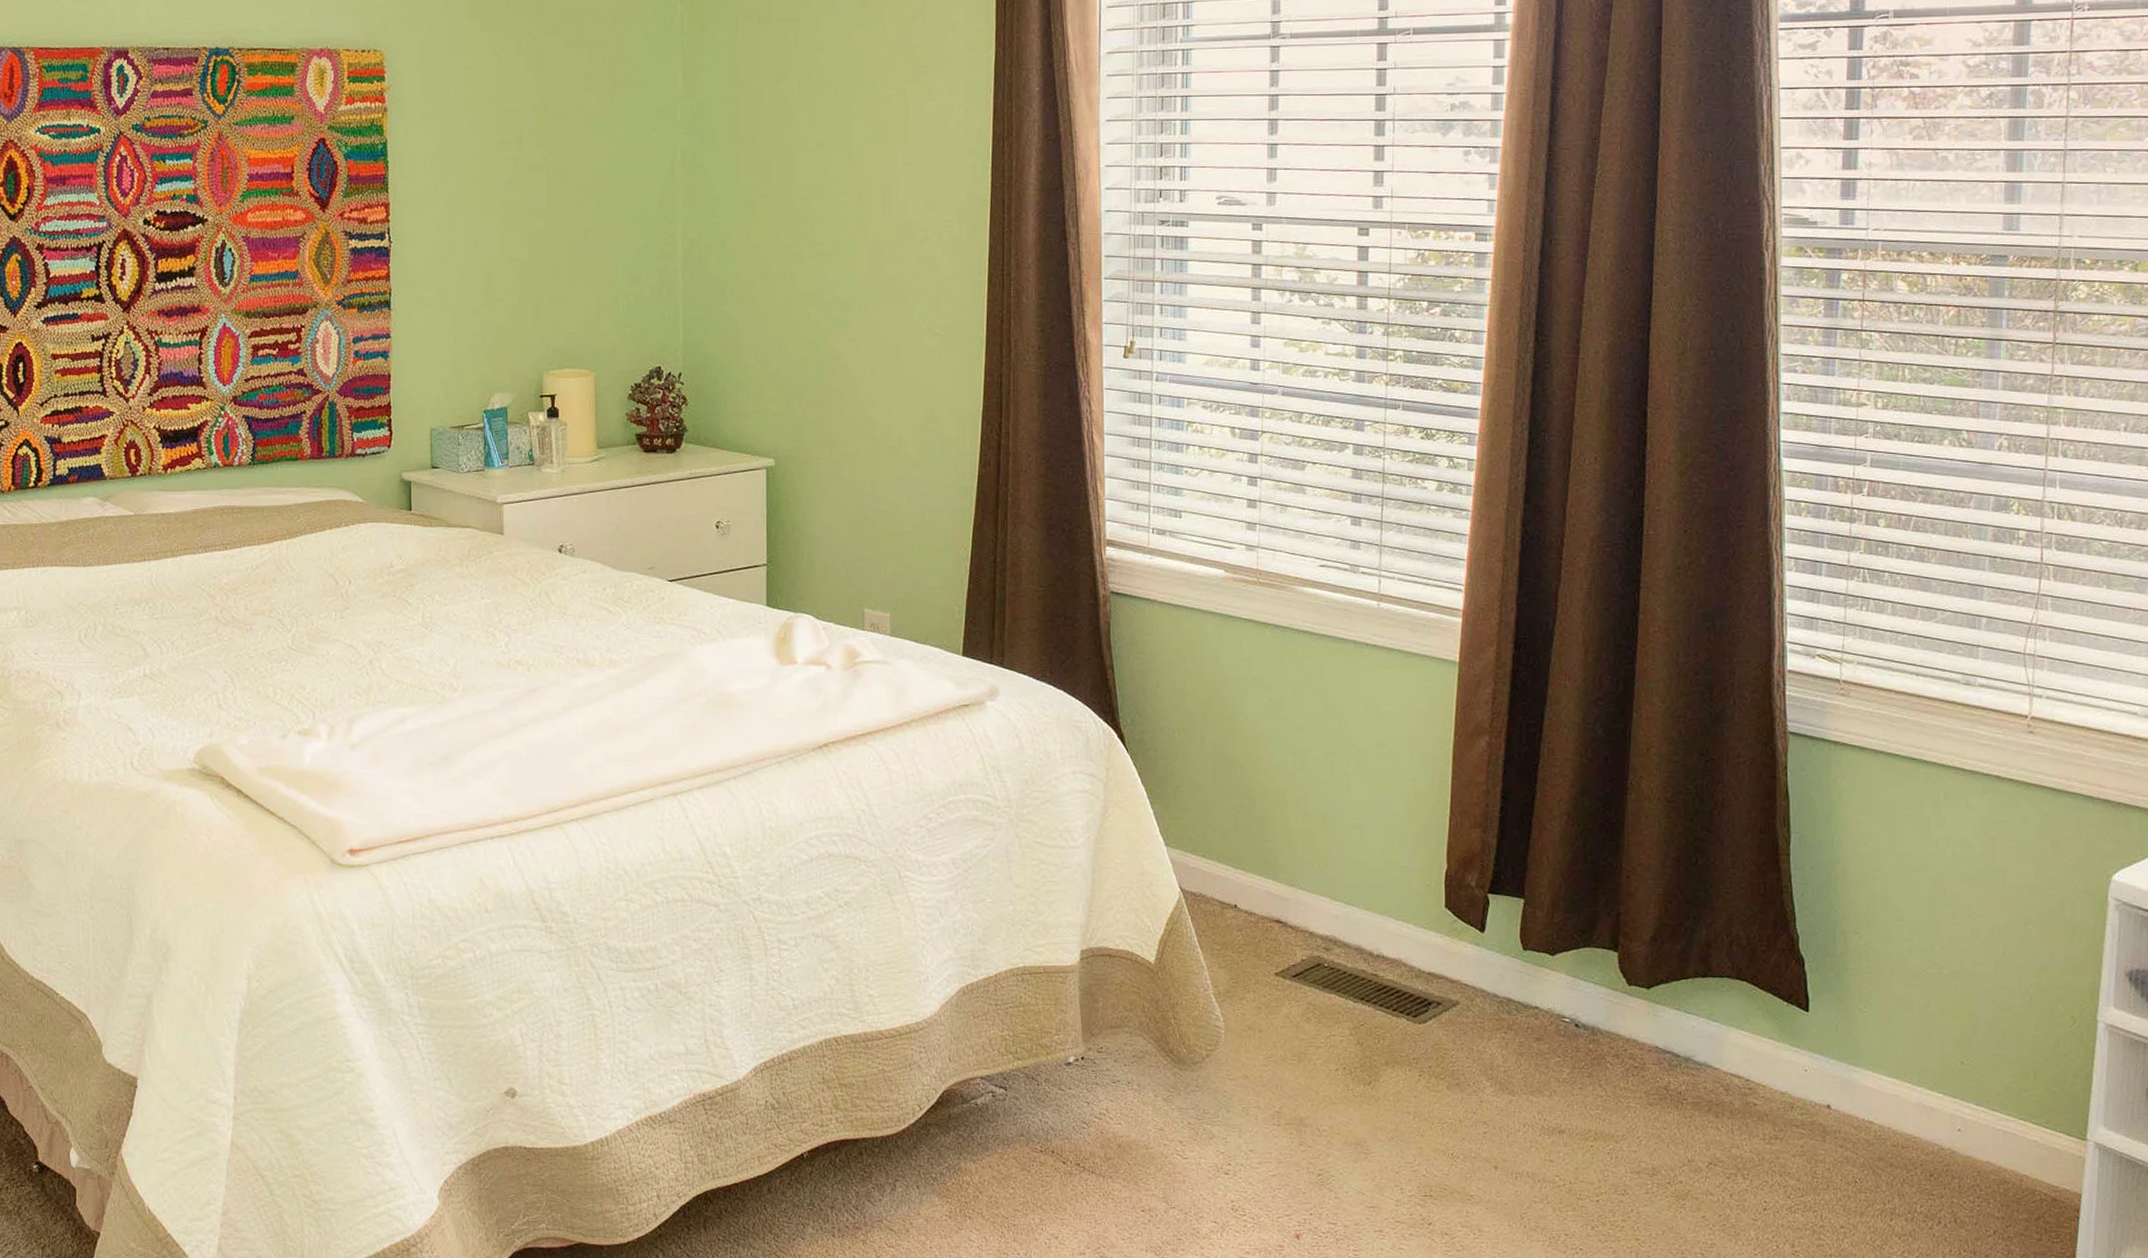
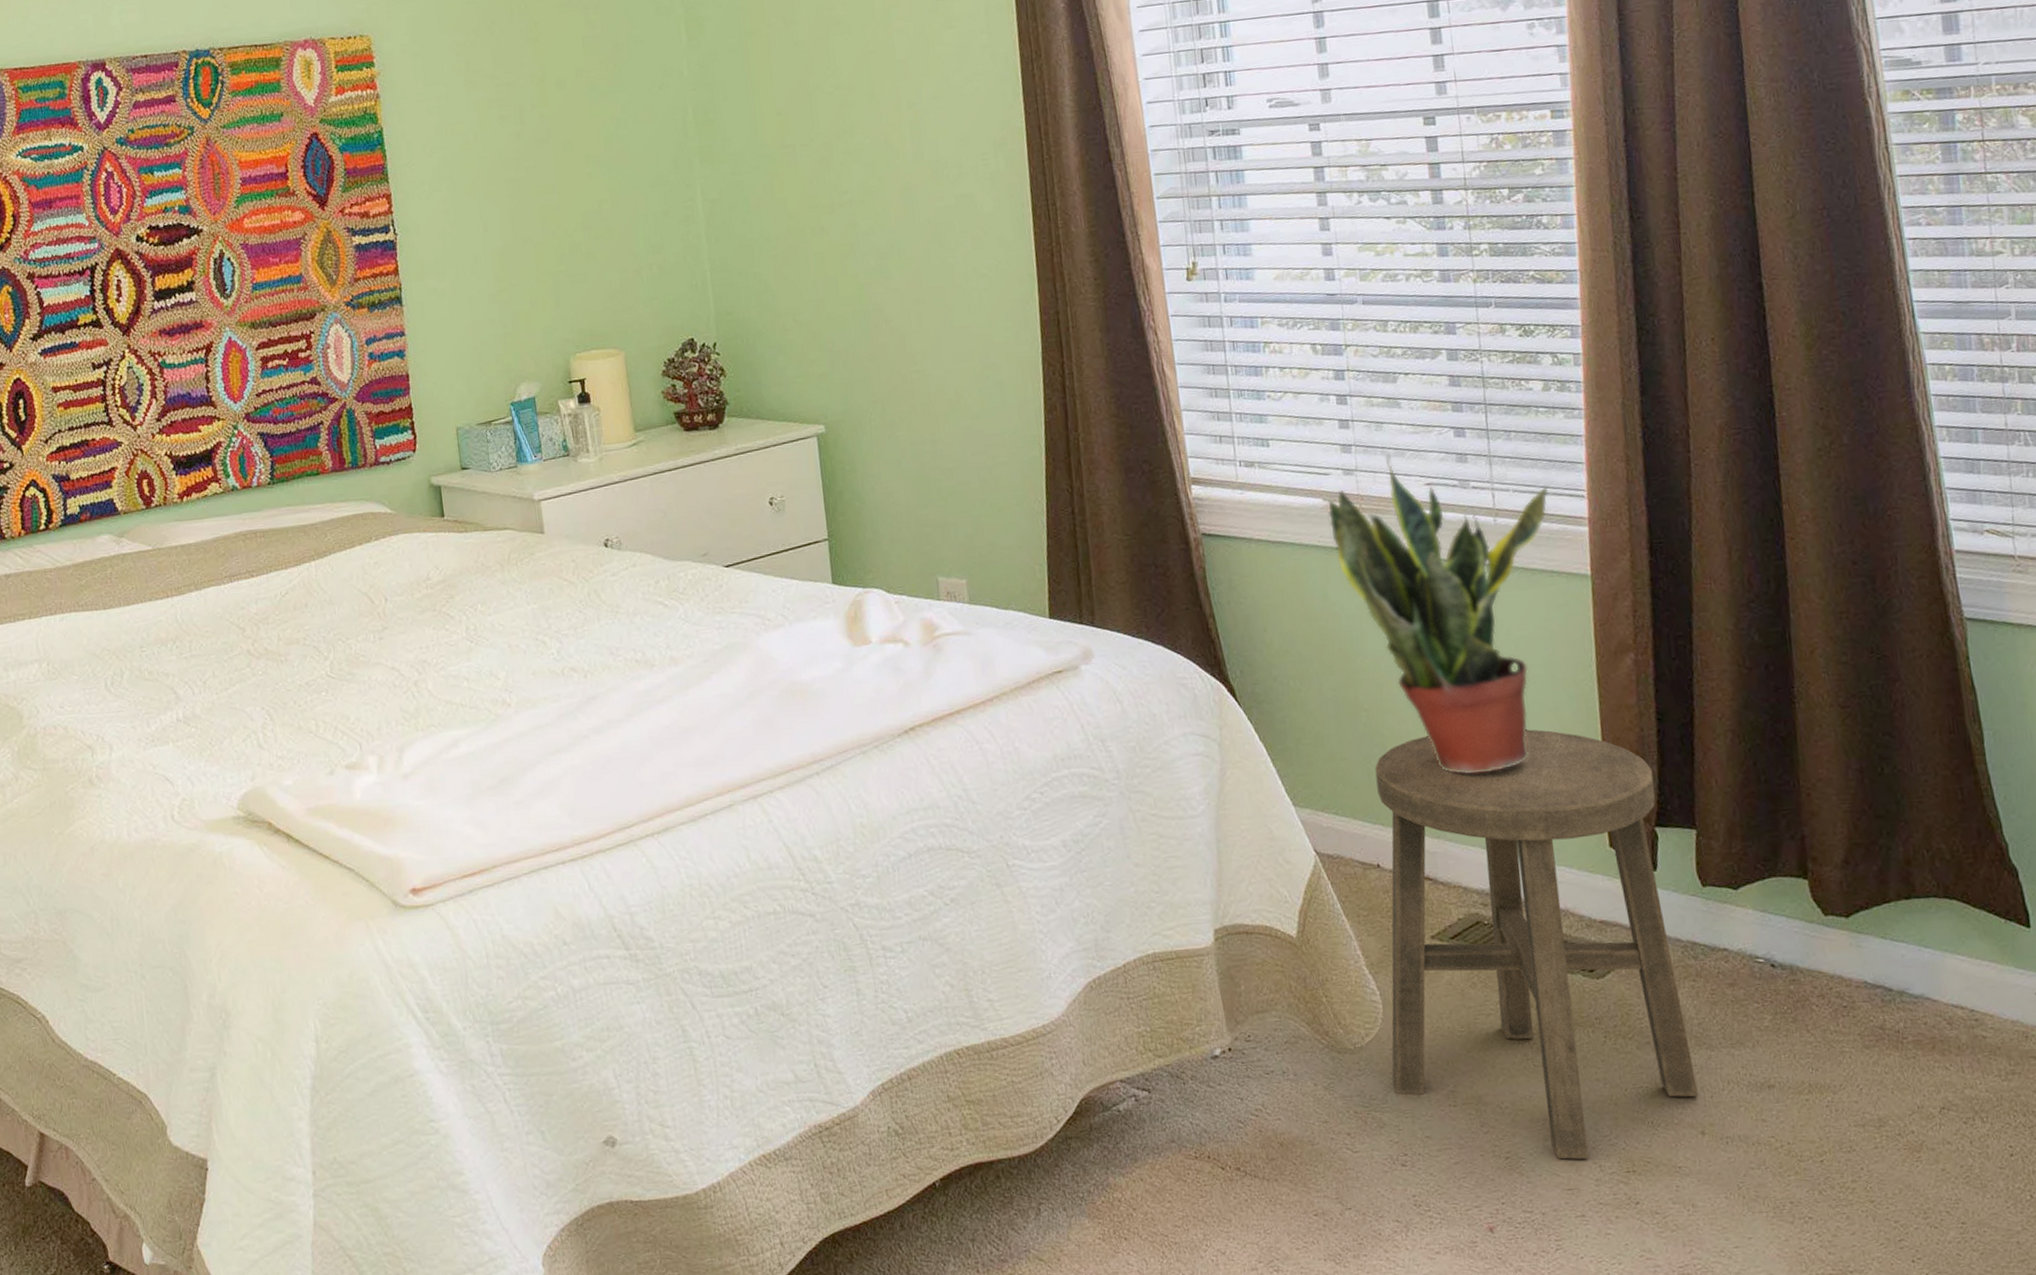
stool: none [1224,794,1497,1182] -> present [1375,729,1699,1160]
potted plant: none [1227,534,1429,830] -> present [1327,453,1548,773]

